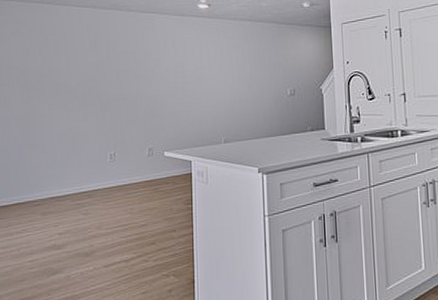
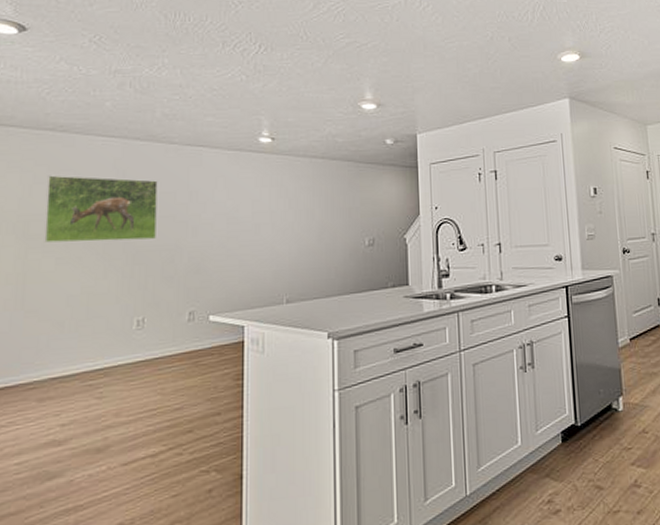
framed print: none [39,38,121,92] -> present [44,175,158,243]

